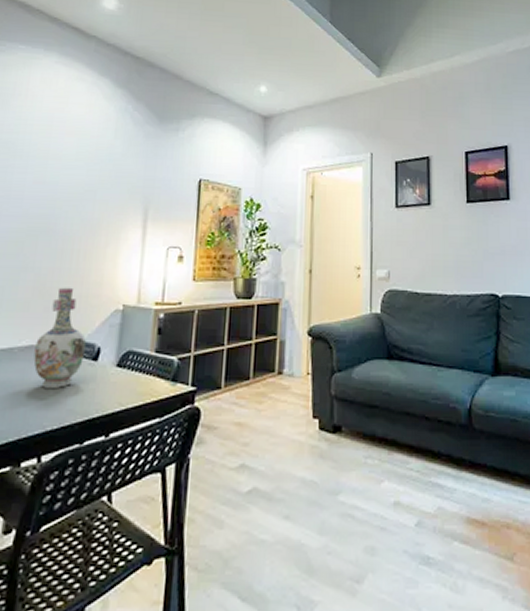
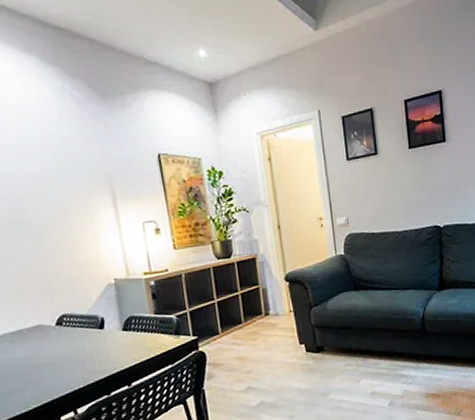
vase: present [33,287,86,388] -> none [41,270,91,358]

